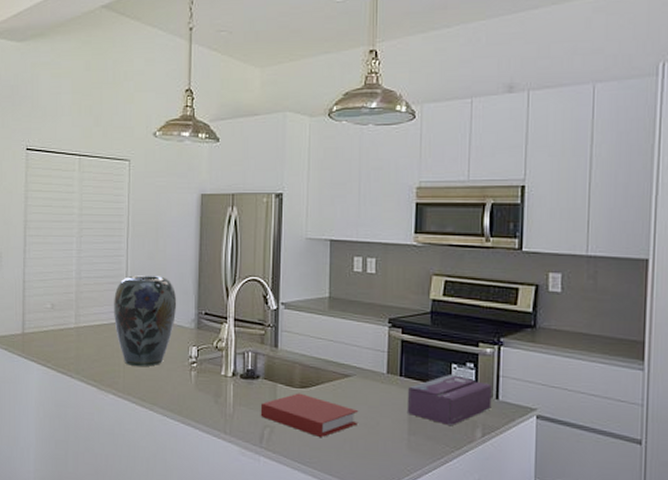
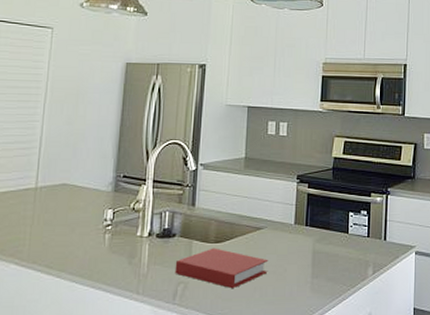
vase: present [113,275,177,367] -> none [22,140,95,234]
tissue box: present [406,373,492,427] -> none [311,221,381,268]

